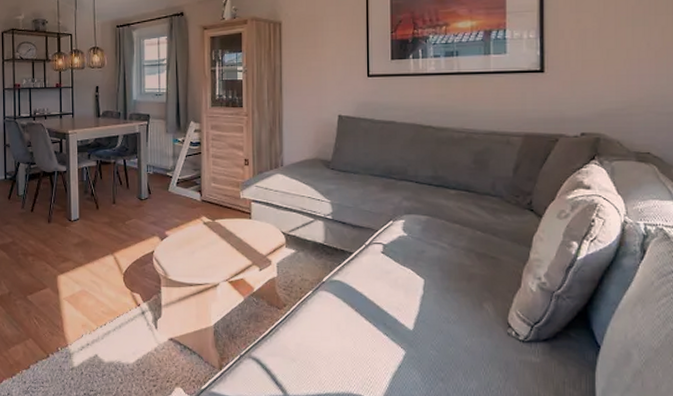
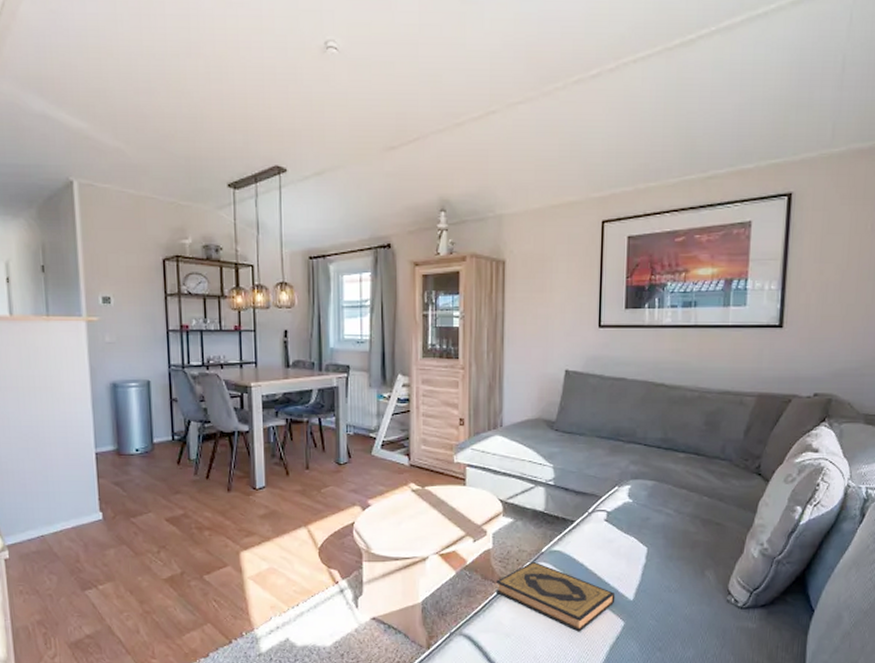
hardback book: none [280,290,395,359] -> present [495,561,616,632]

